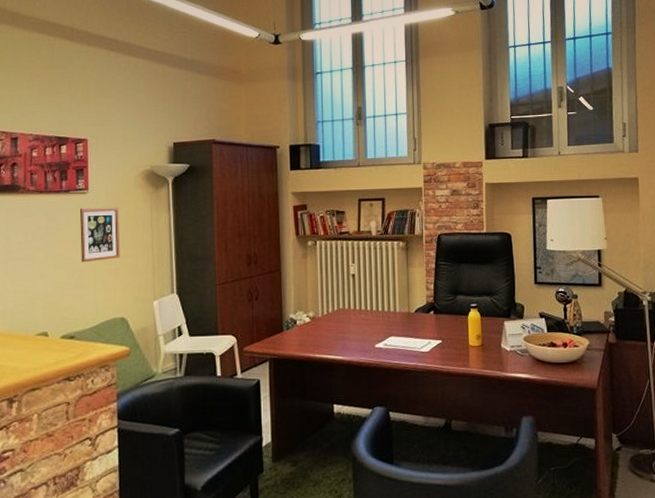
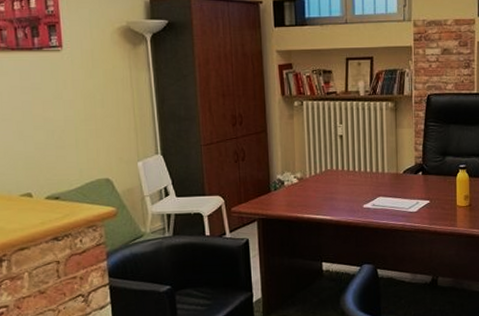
picture frame: present [79,207,121,263] -> none [54,65,101,123]

